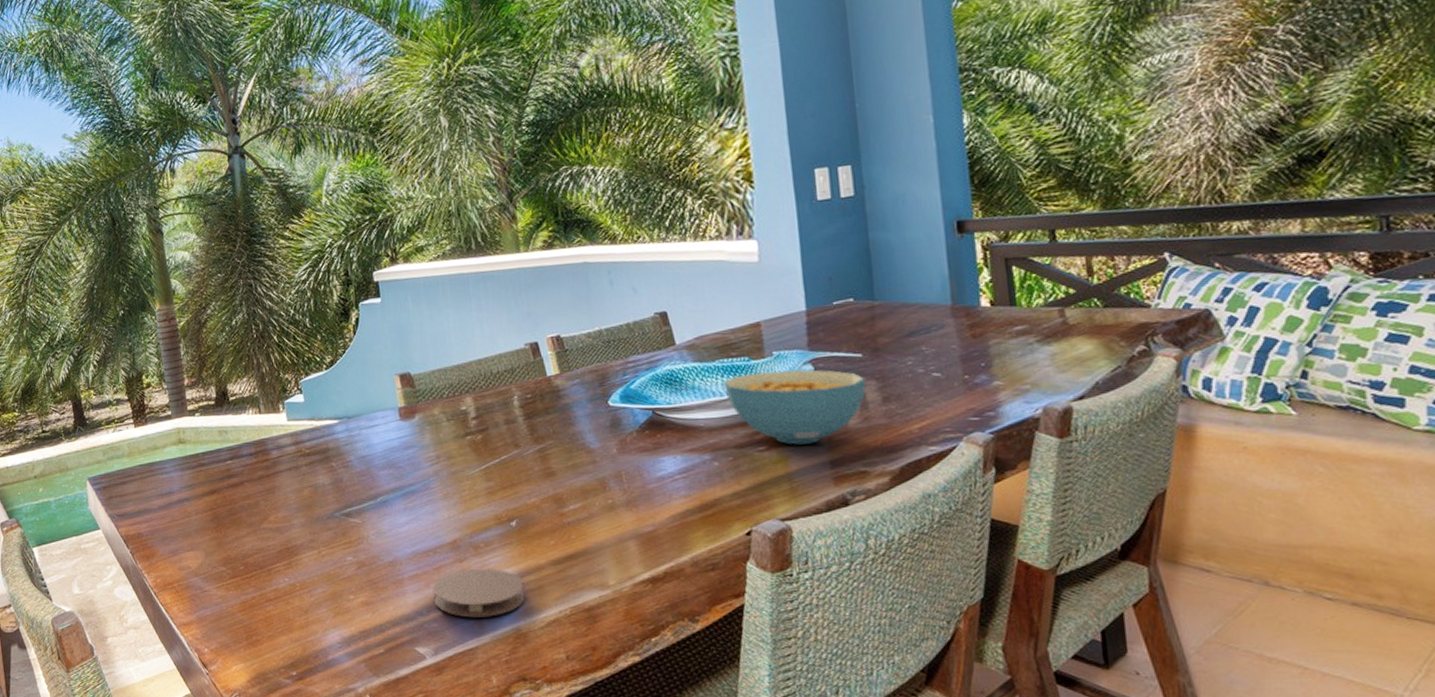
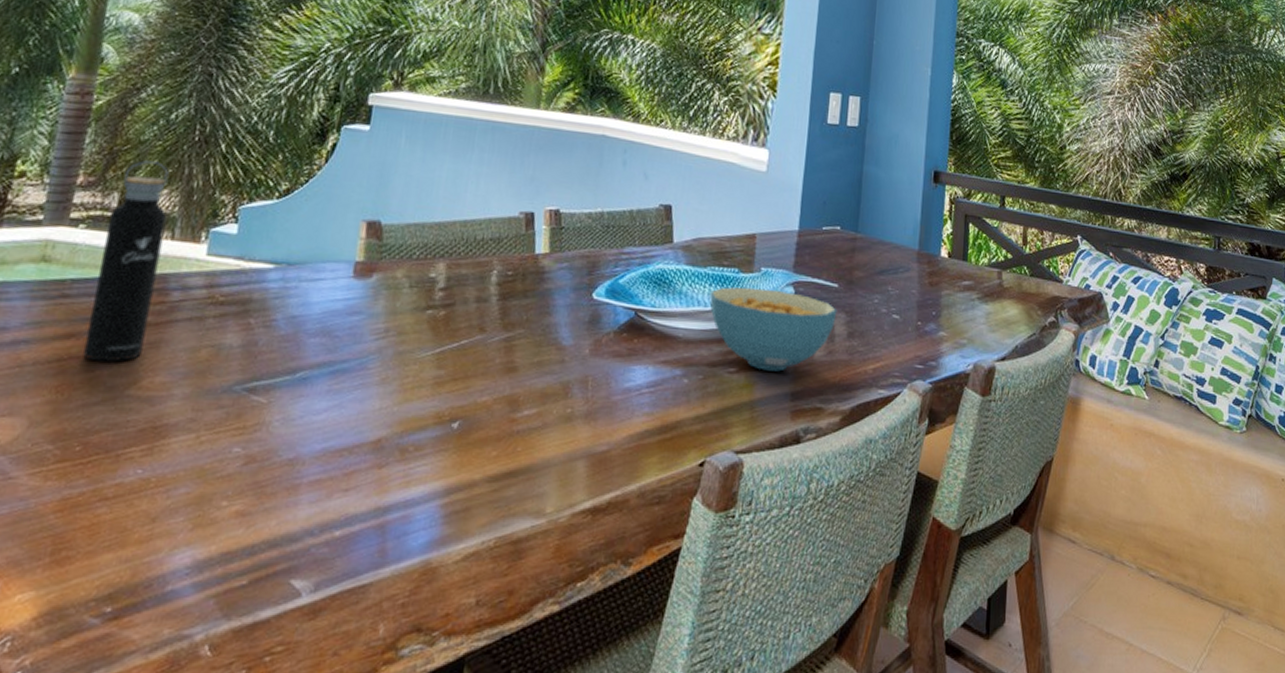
water bottle: none [213,358,264,507] -> present [83,160,169,362]
coaster: present [432,568,526,618] -> none [332,478,450,544]

